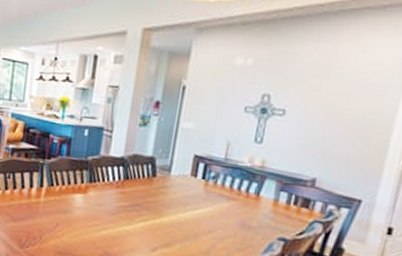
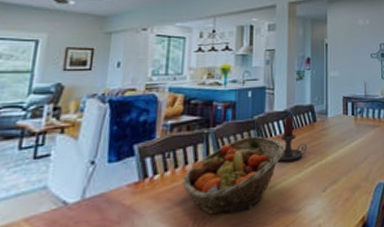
fruit basket: none [19,175,116,245] -> present [183,136,284,216]
candle holder: none [109,164,141,212] -> present [279,116,307,162]

